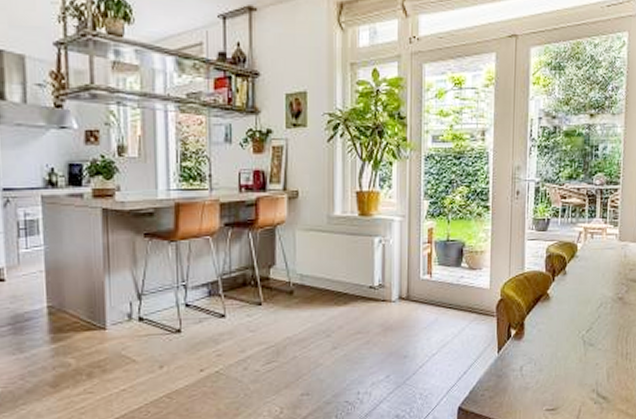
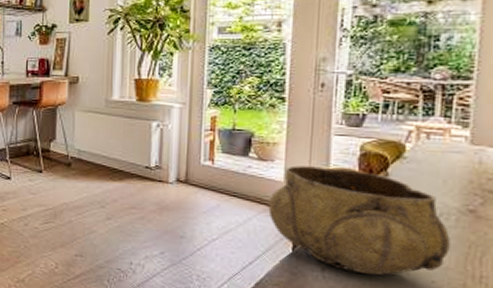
decorative bowl: none [478,271,608,367] -> present [268,165,451,276]

